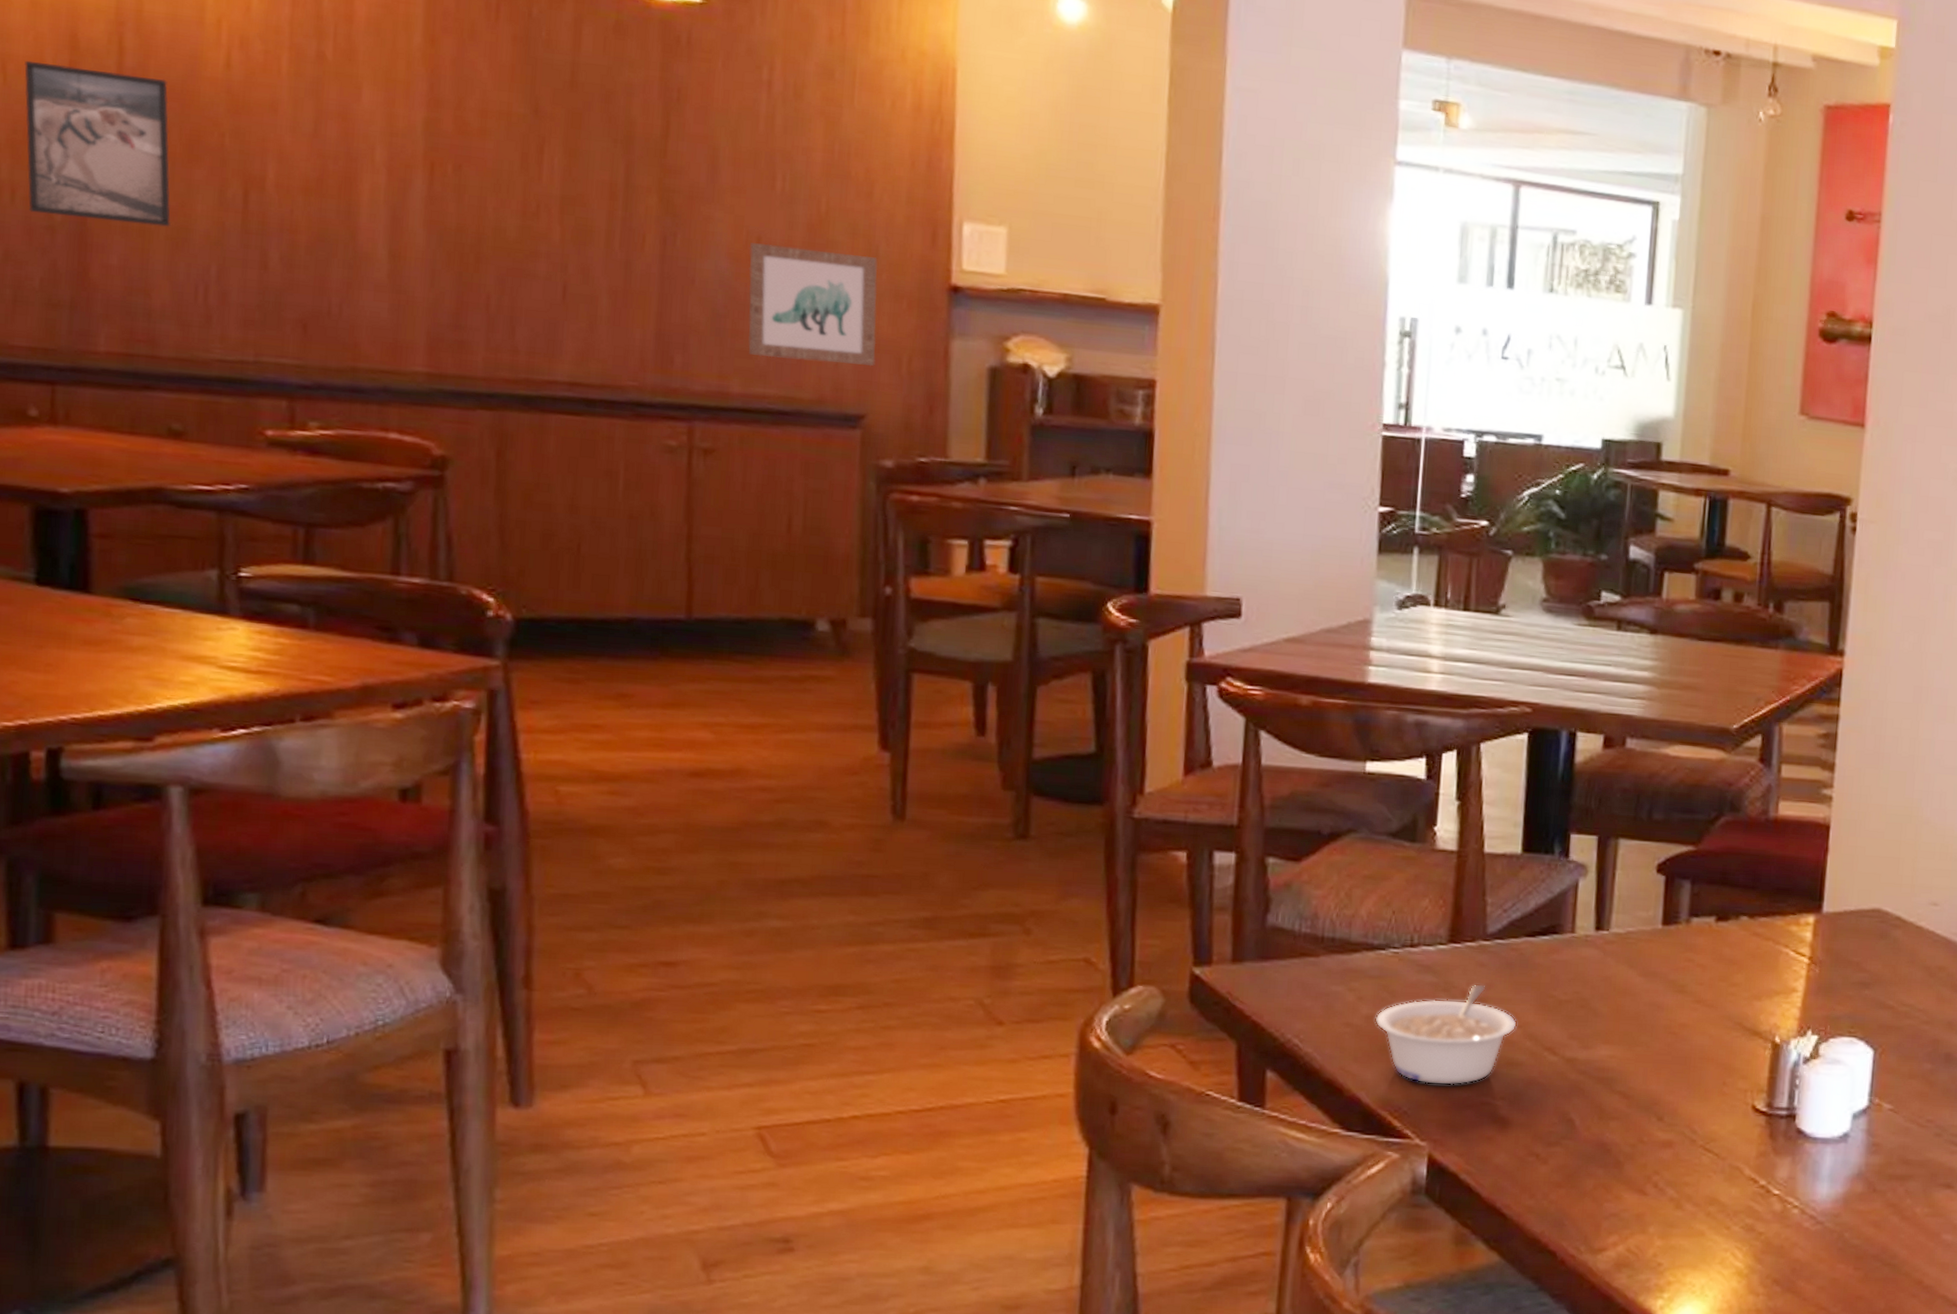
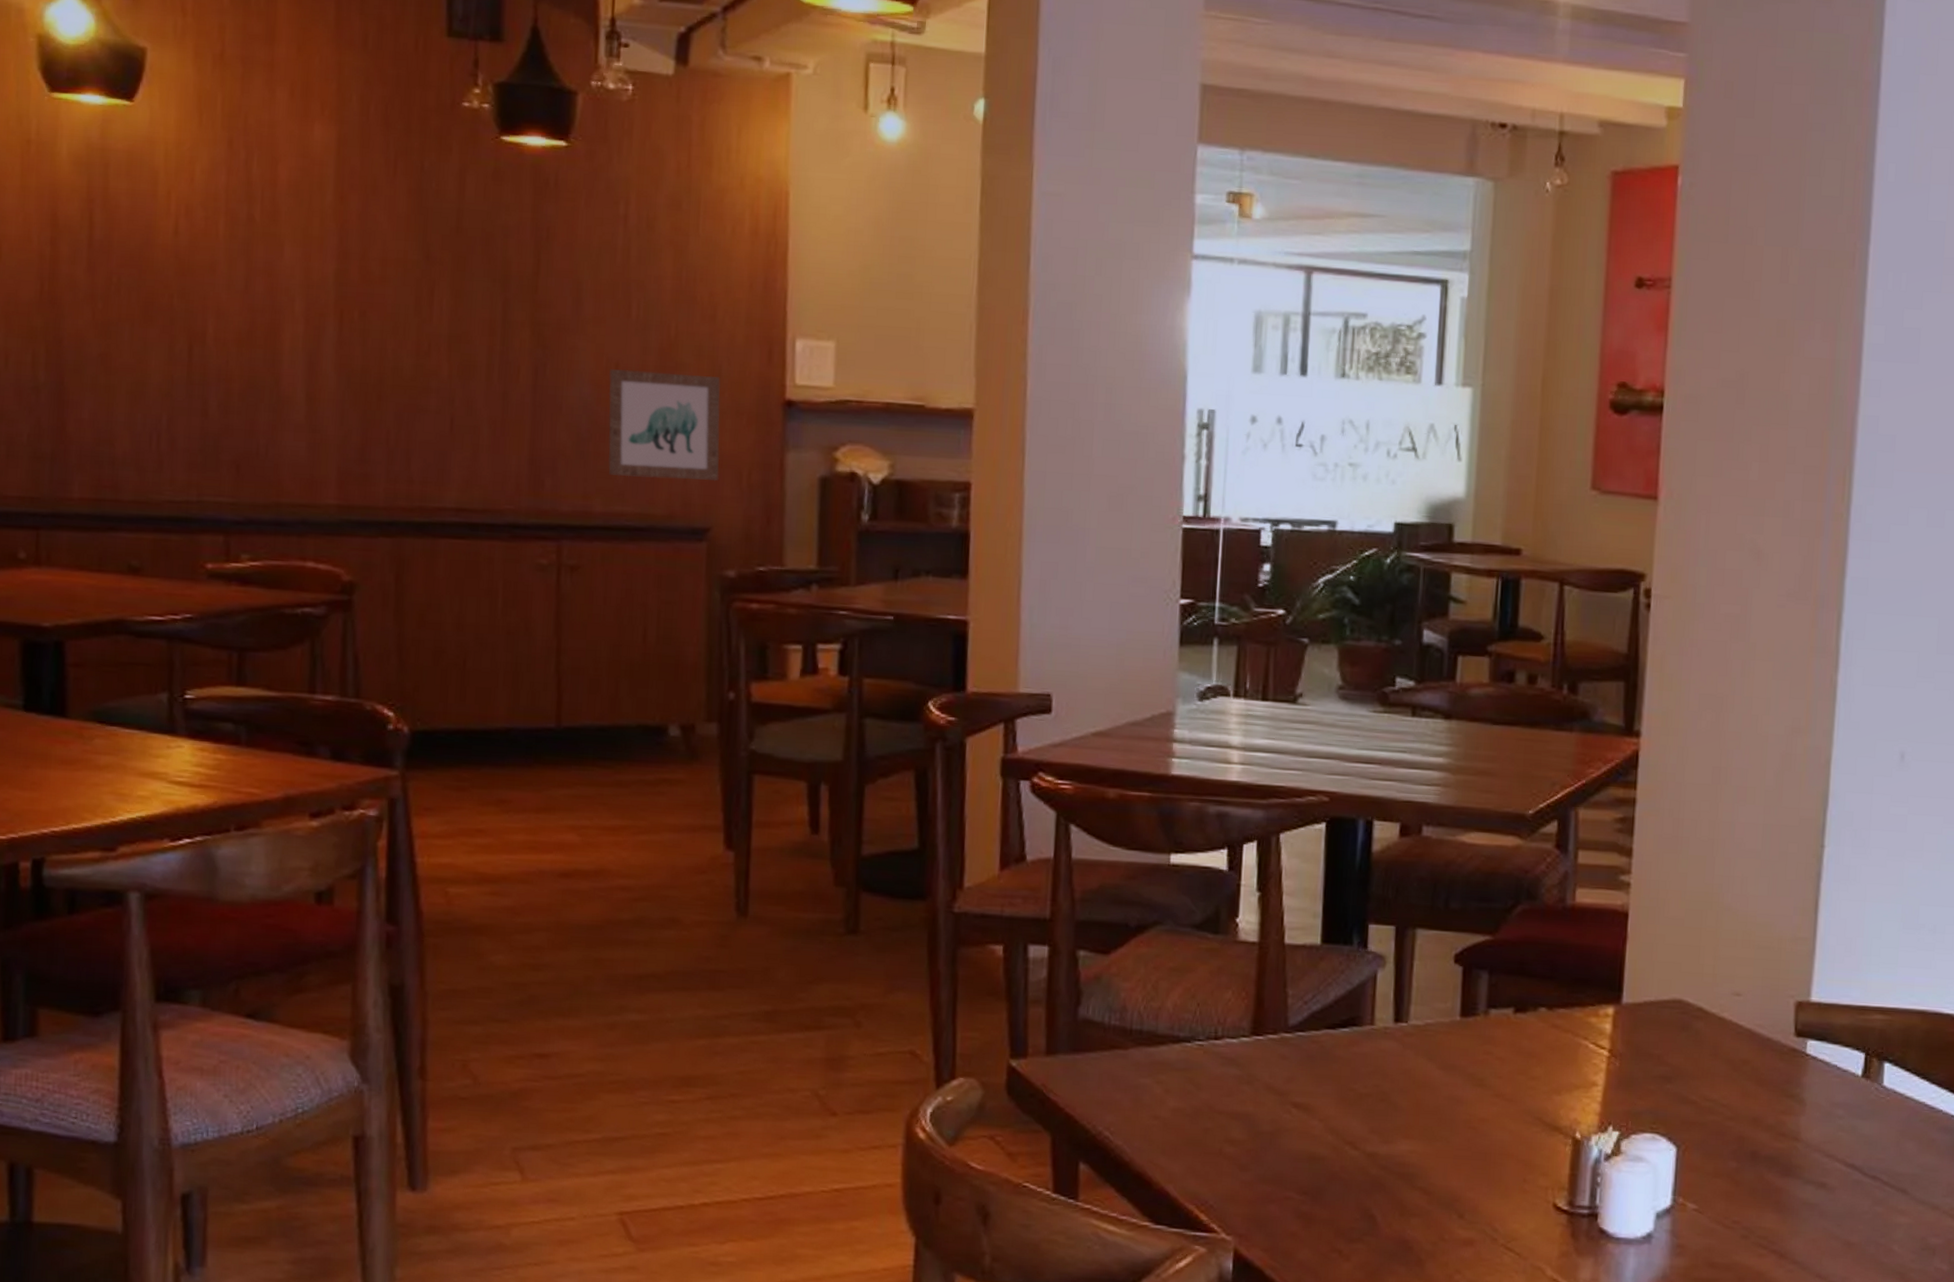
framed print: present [24,60,171,227] -> none [15,239,130,382]
legume: present [1375,983,1517,1086] -> none [1181,1076,1318,1180]

